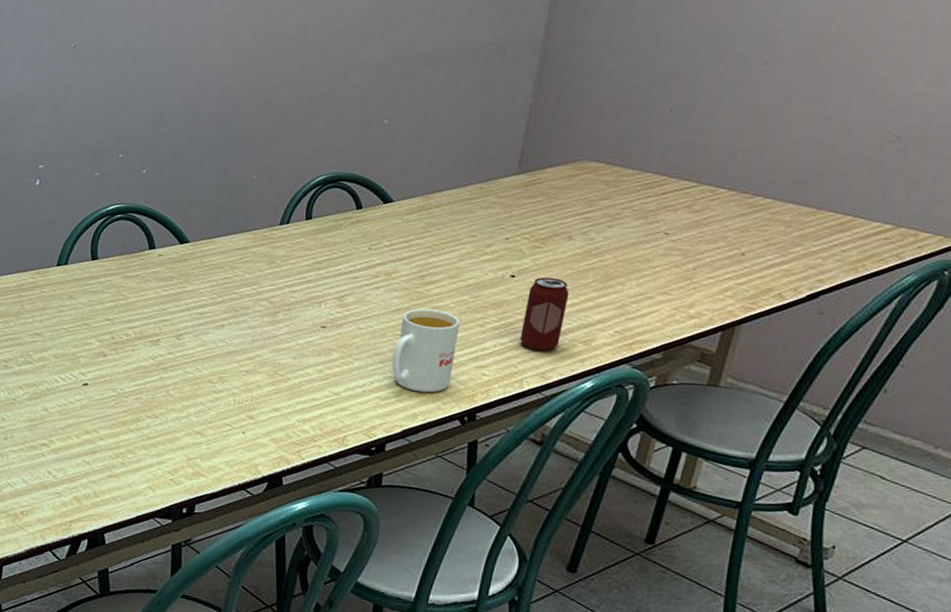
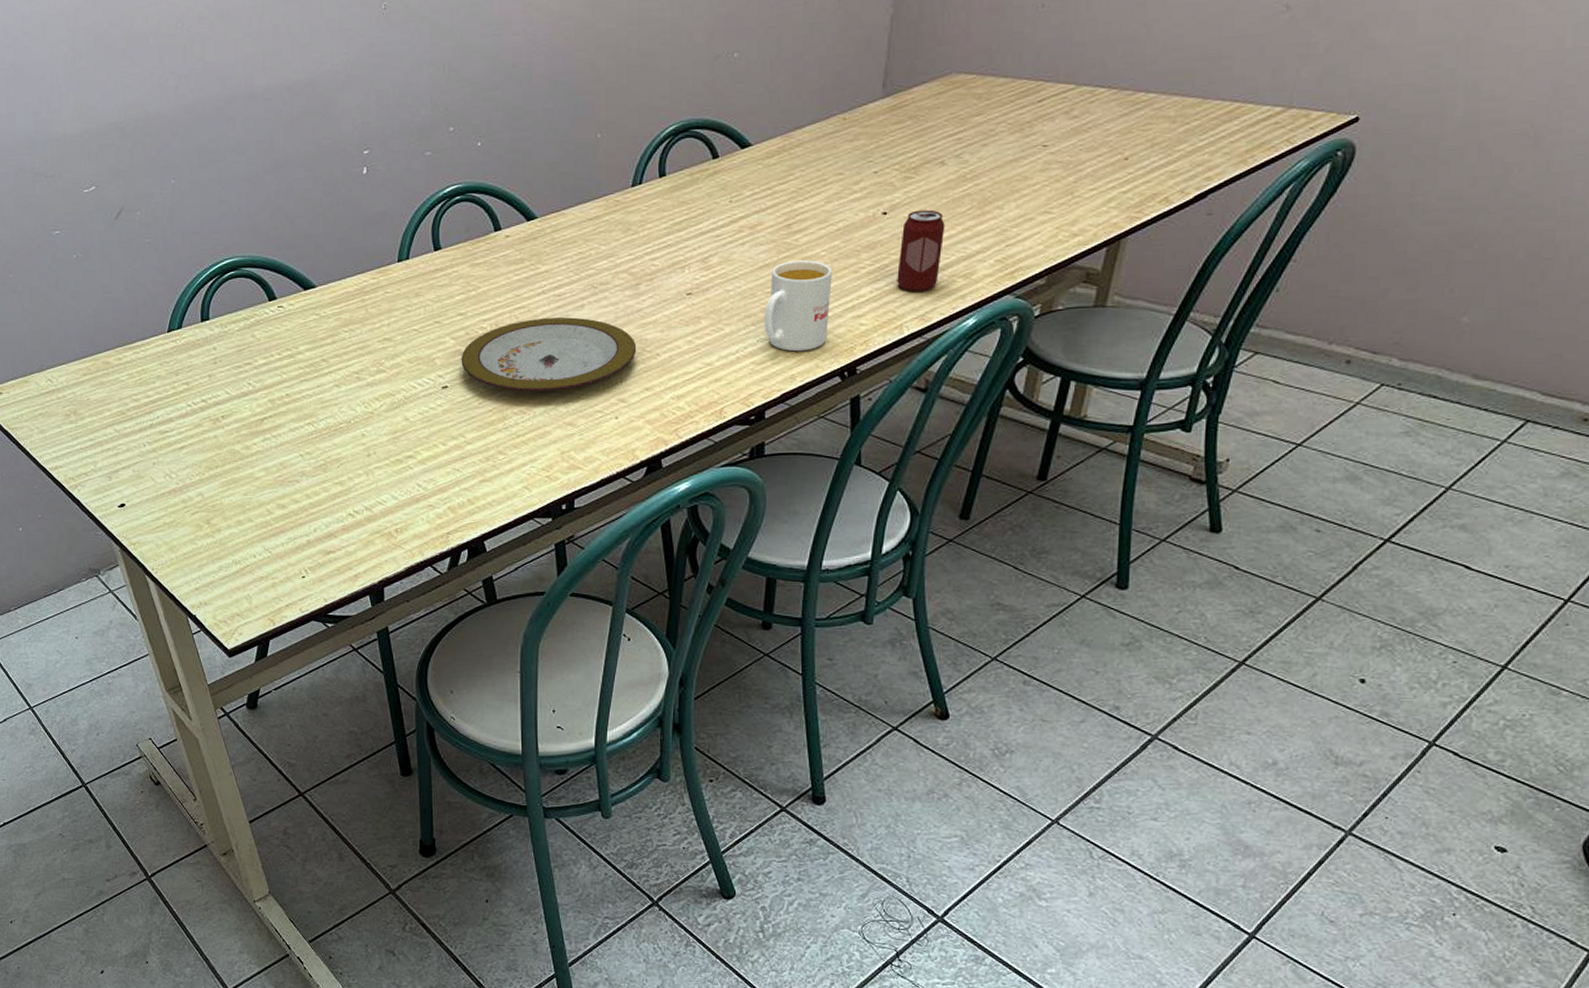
plate: none [103,332,270,401] -> present [461,317,637,392]

